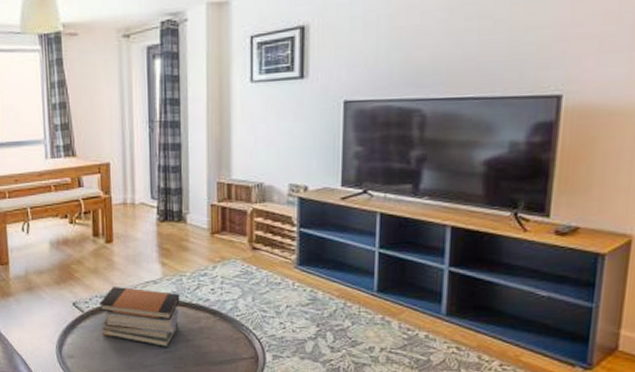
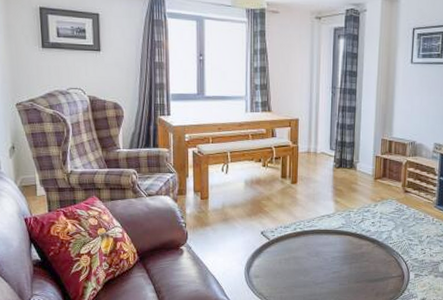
book stack: present [99,287,180,347] -> none [283,219,348,268]

